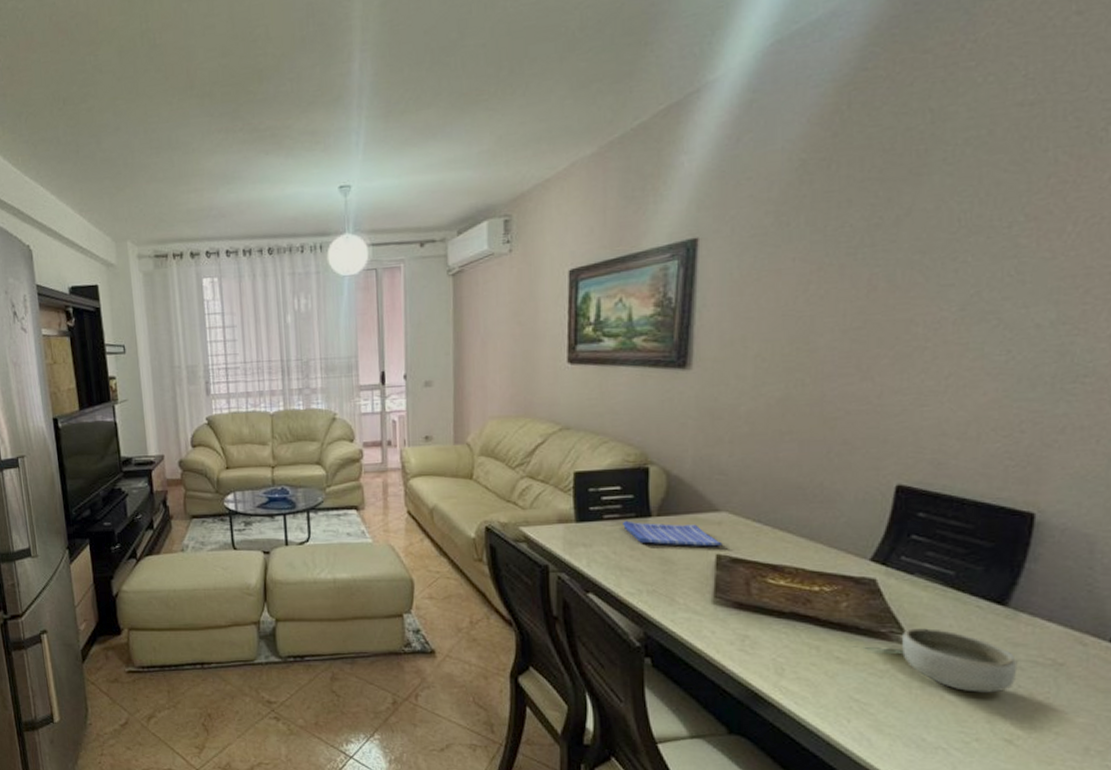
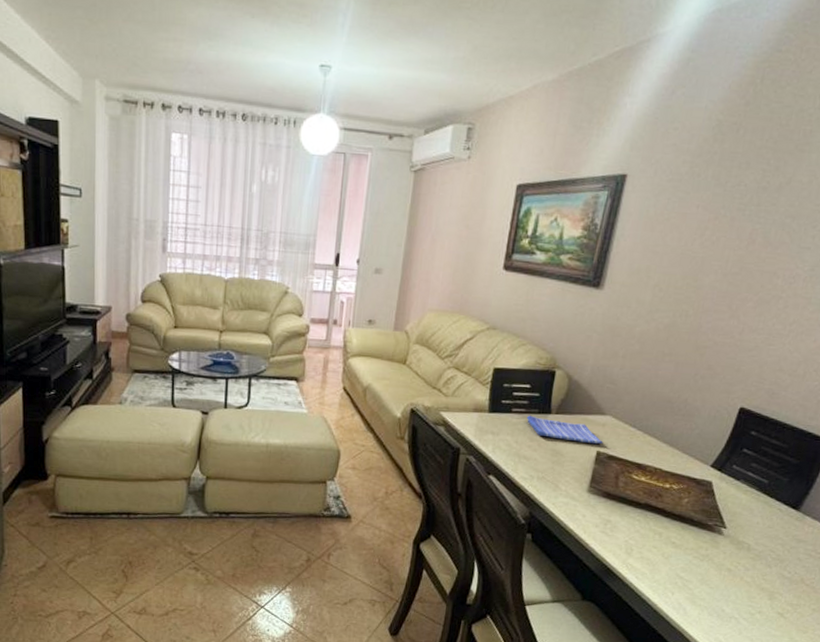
bowl: present [902,628,1018,693] -> none [720,523,798,577]

